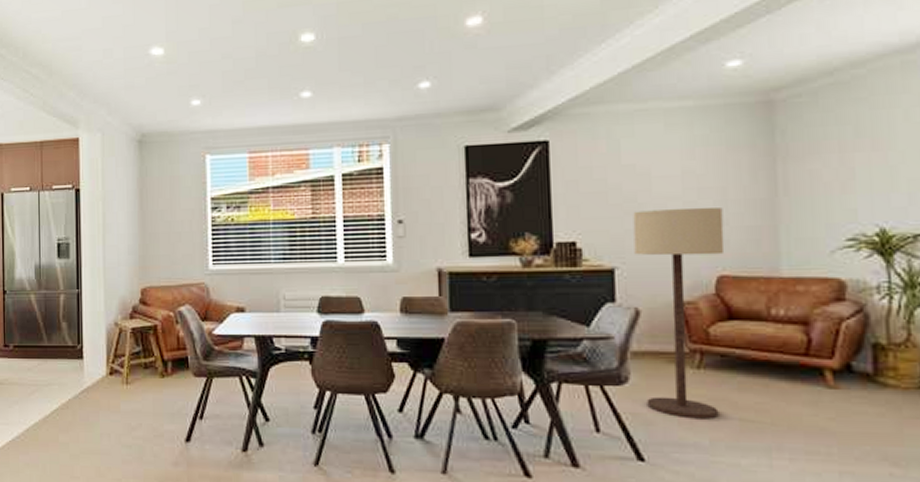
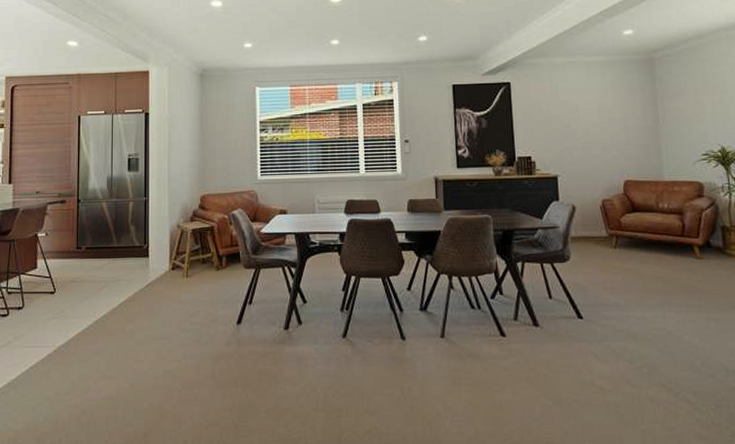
floor lamp: present [633,208,725,419] -> none [568,132,630,285]

